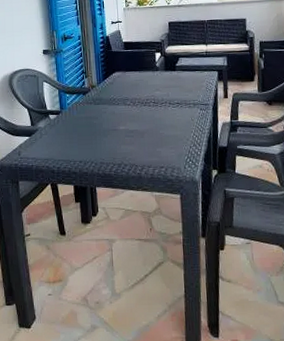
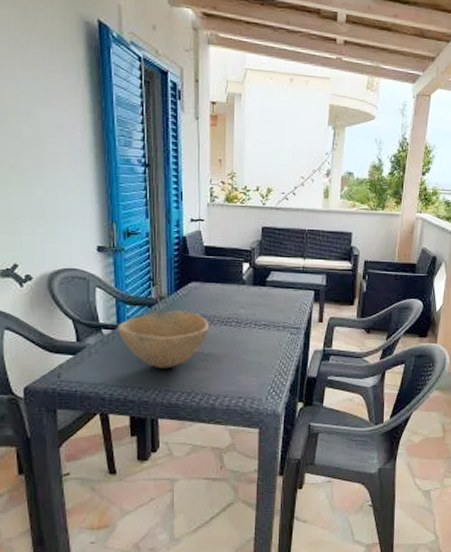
bowl: none [60,96,132,145] -> present [117,310,210,369]

